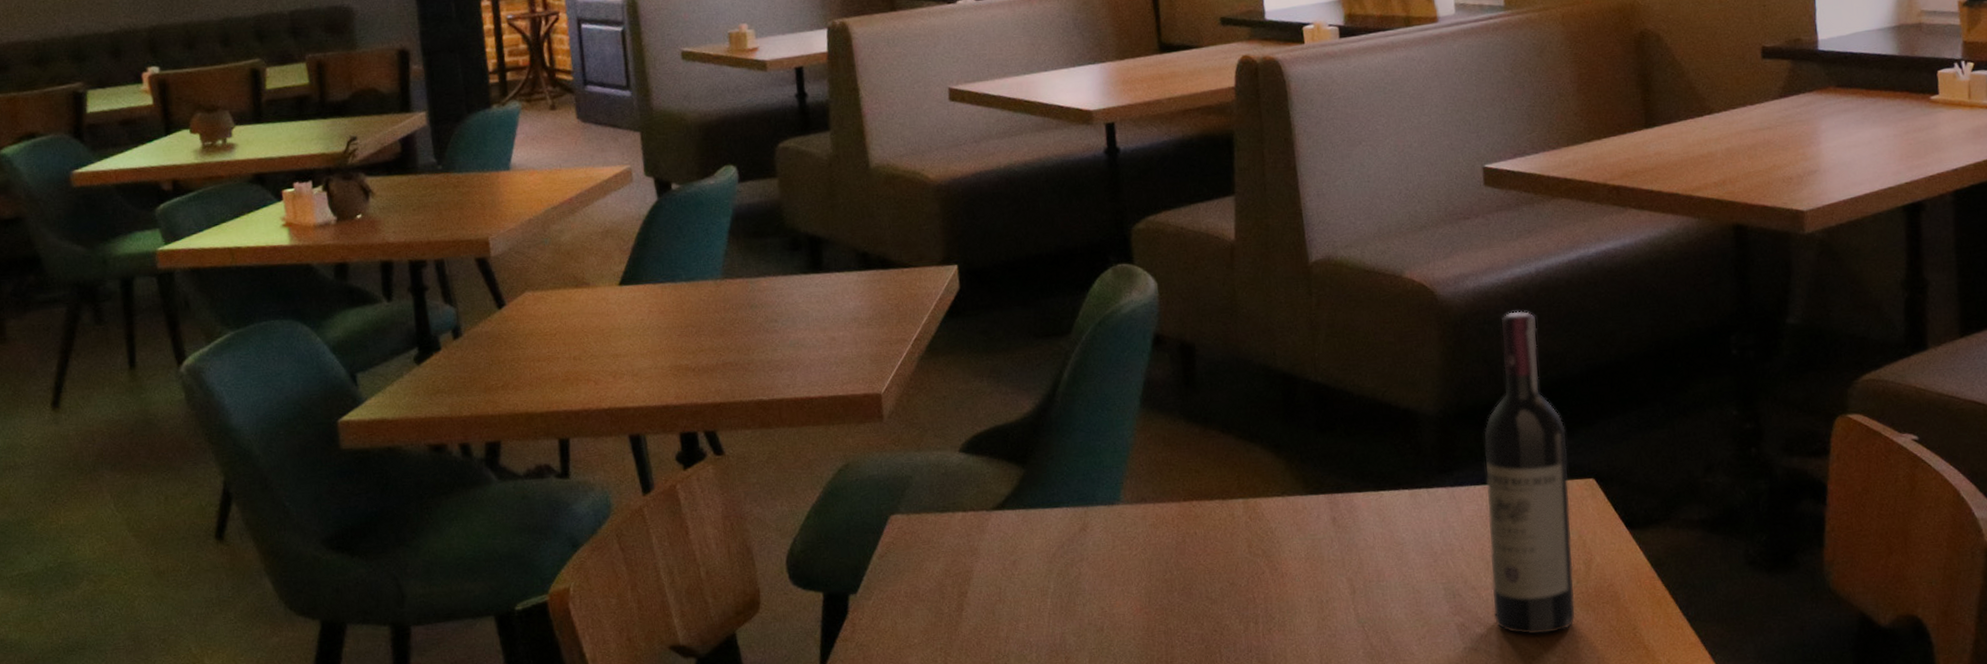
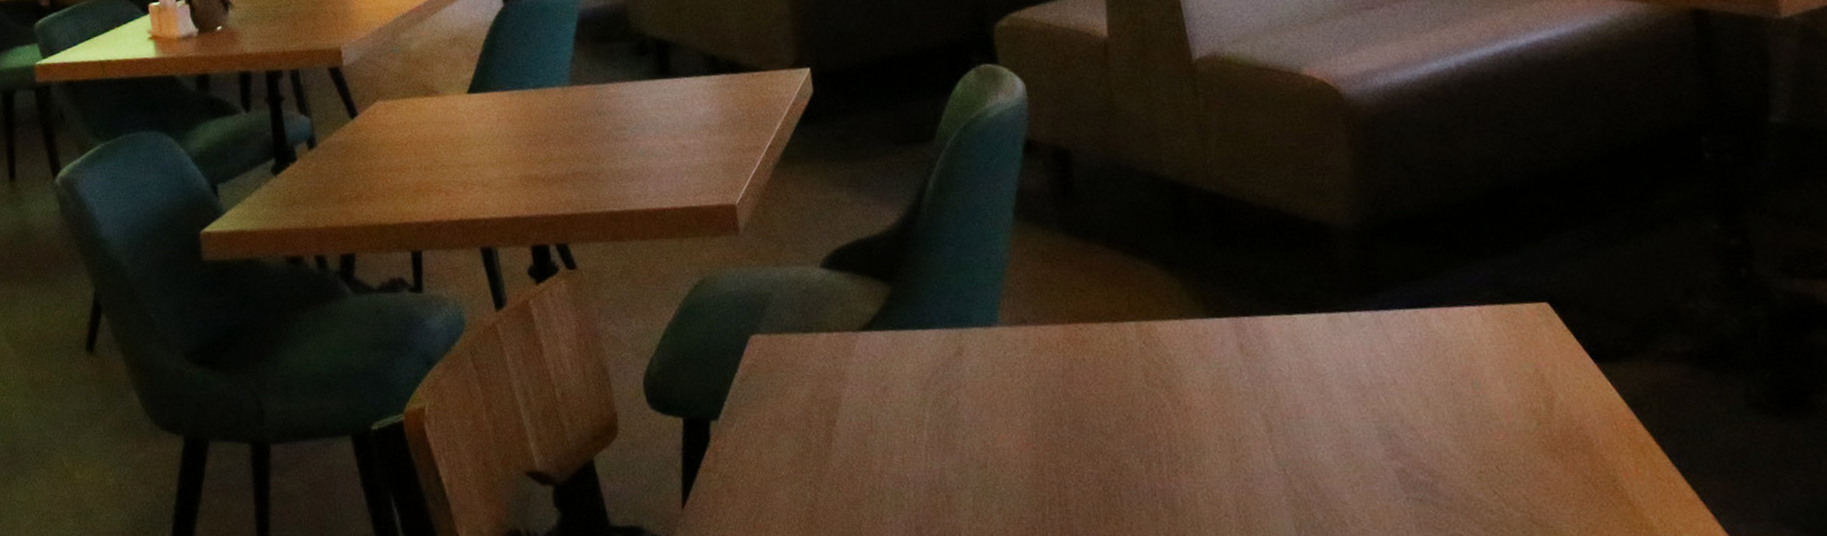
wine bottle: present [1483,311,1576,635] -> none [1409,111,1540,485]

